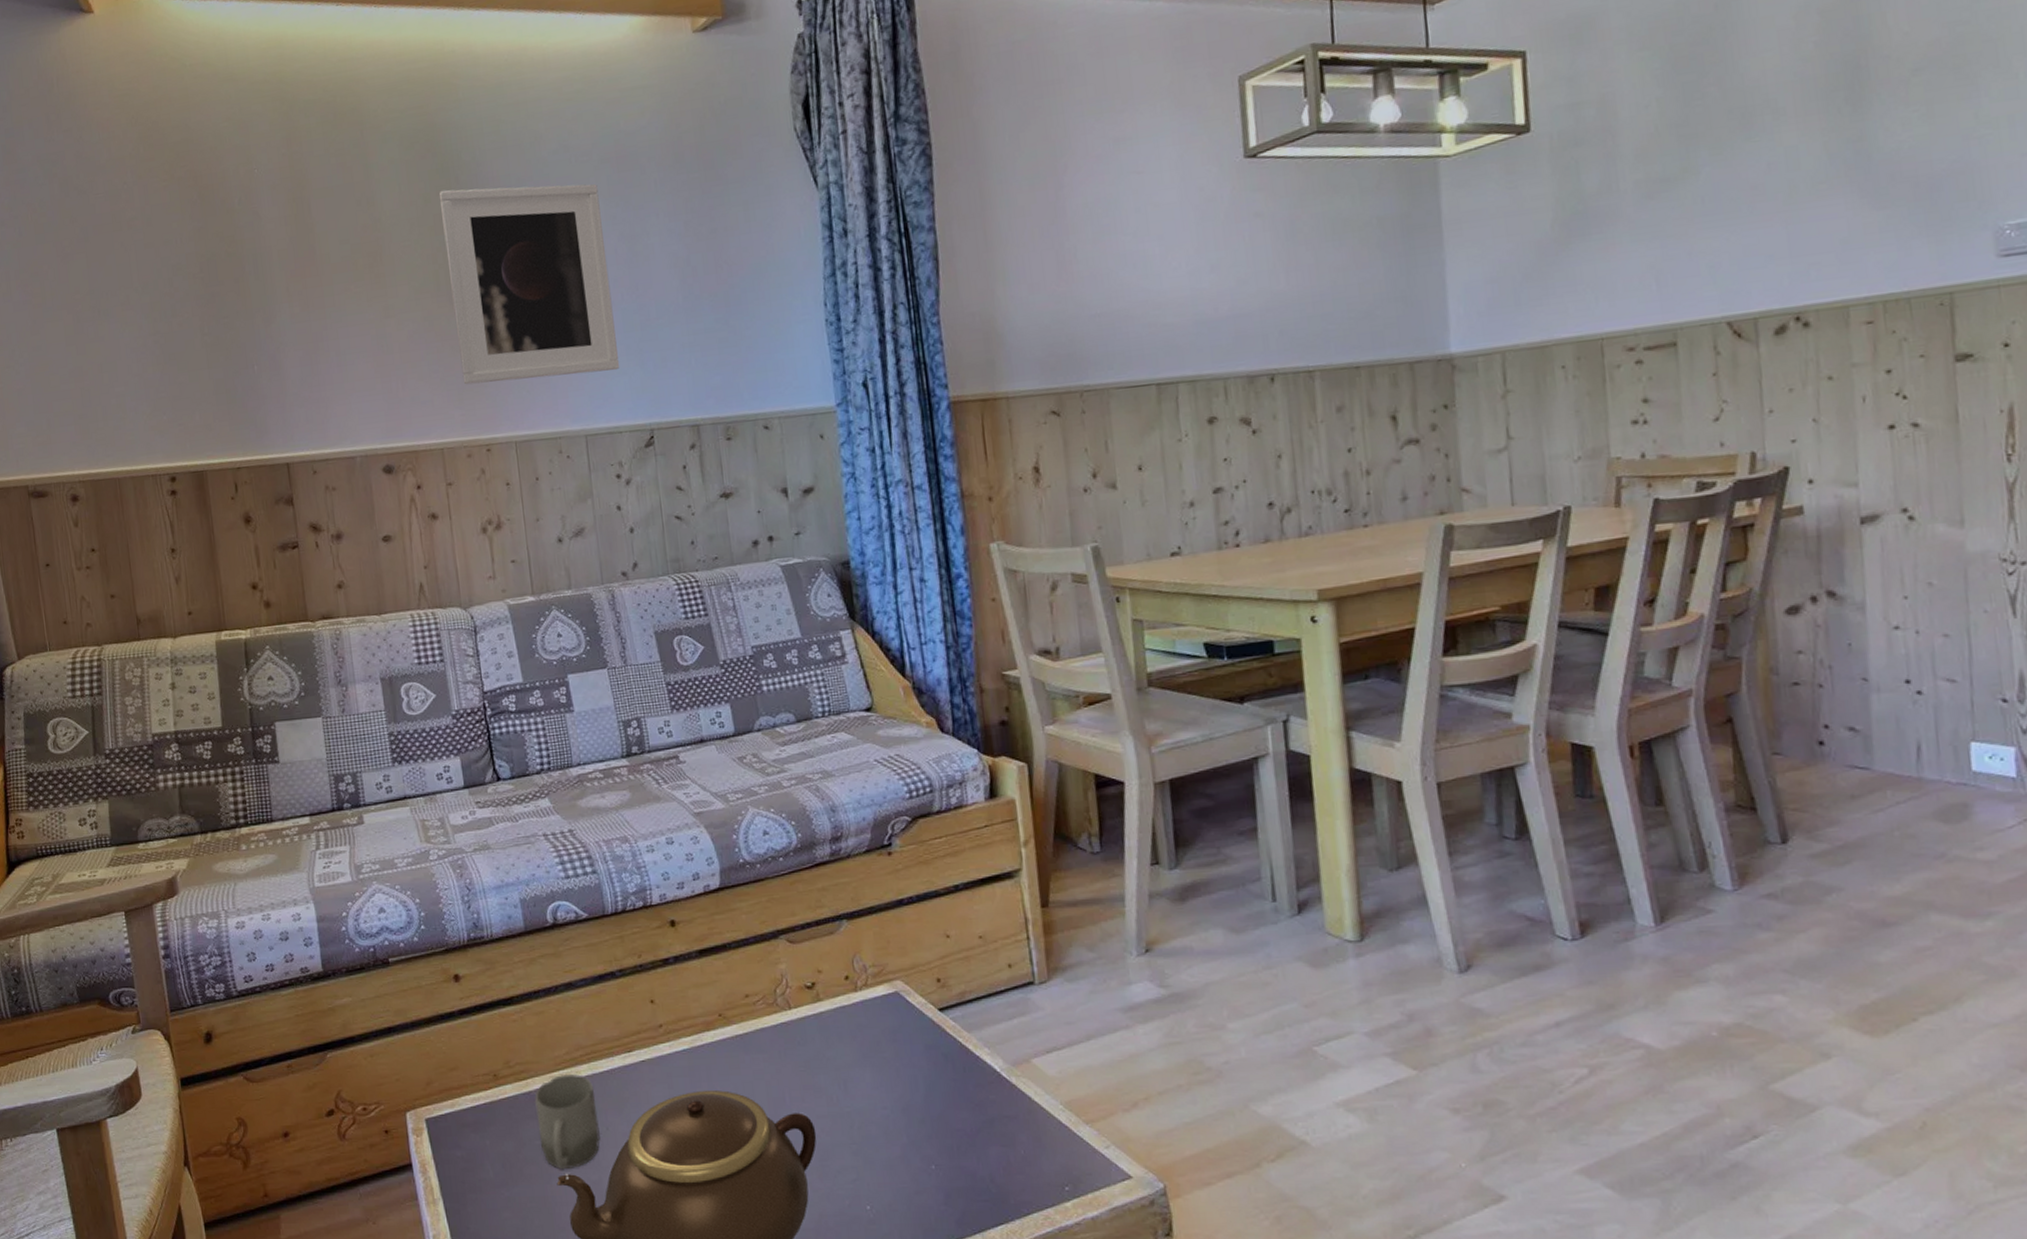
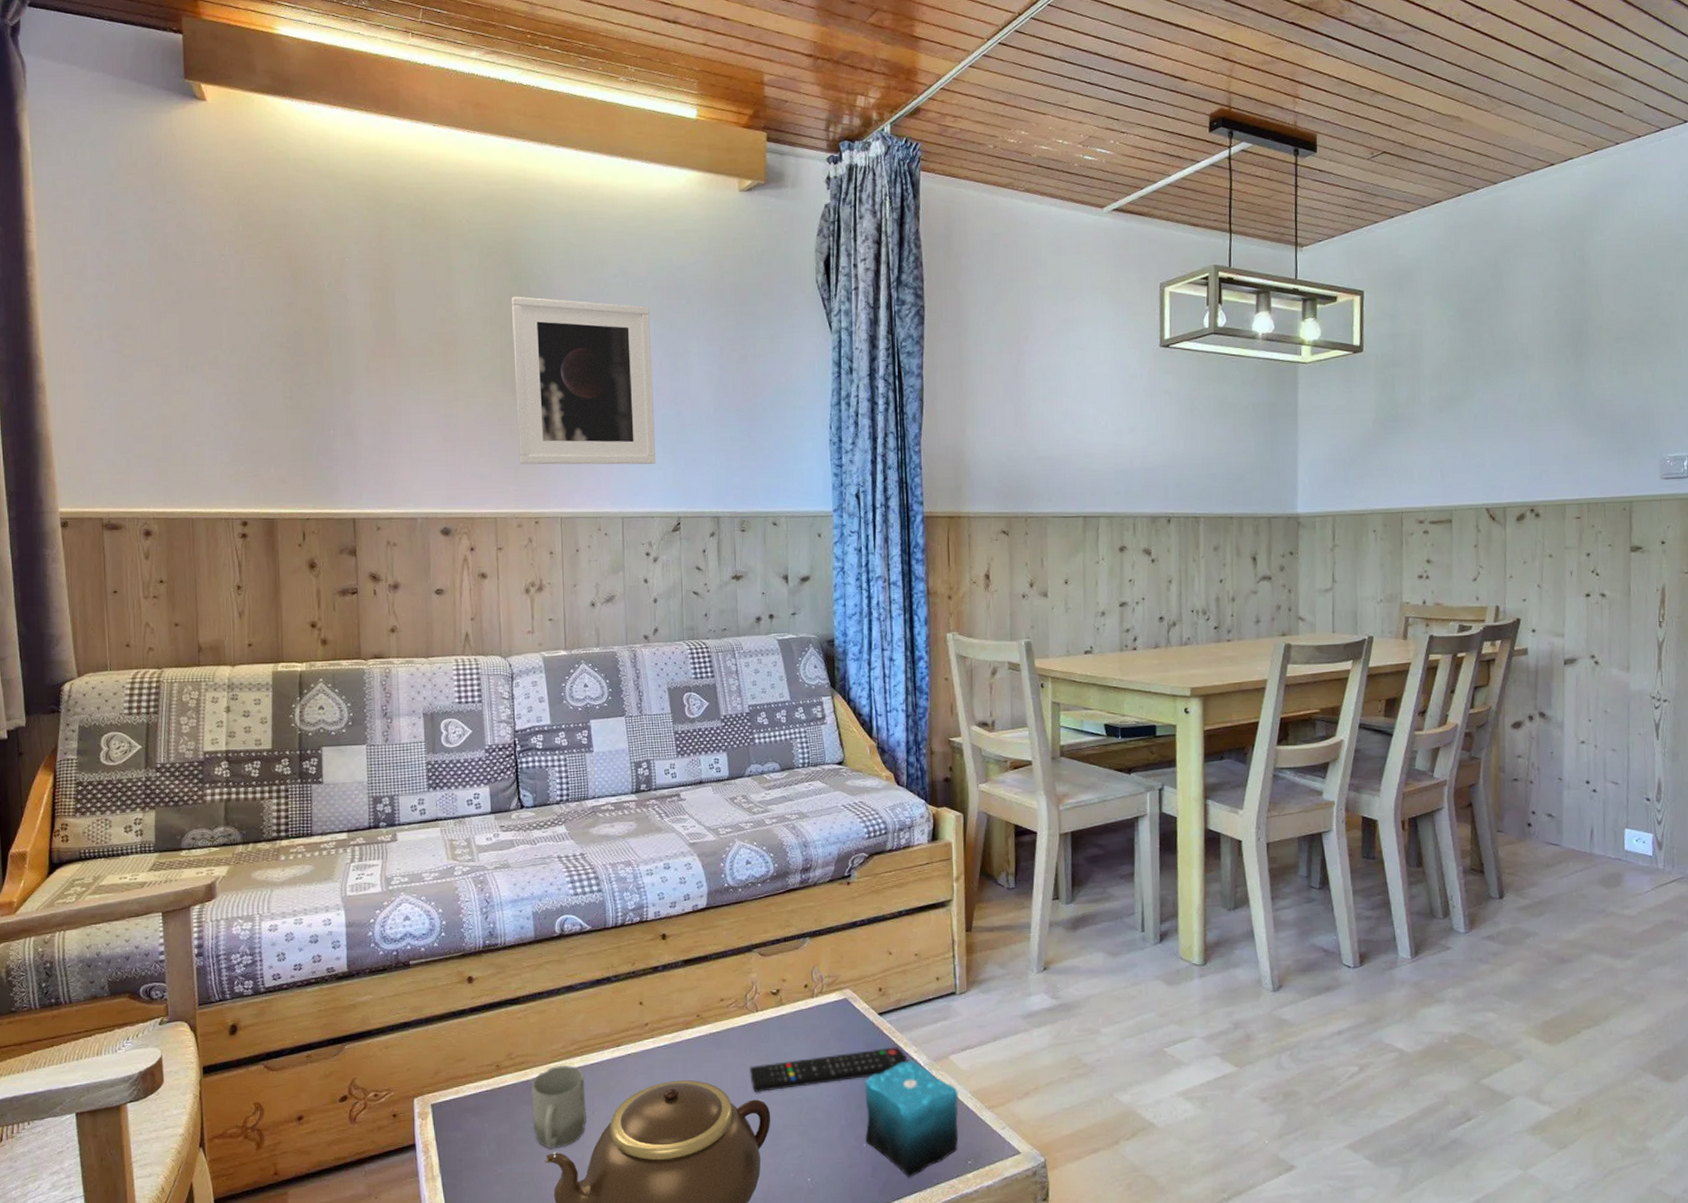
remote control: none [786,1049,980,1104] -> present [750,1047,908,1092]
candle: none [927,1054,1051,1207] -> present [864,1051,959,1178]

